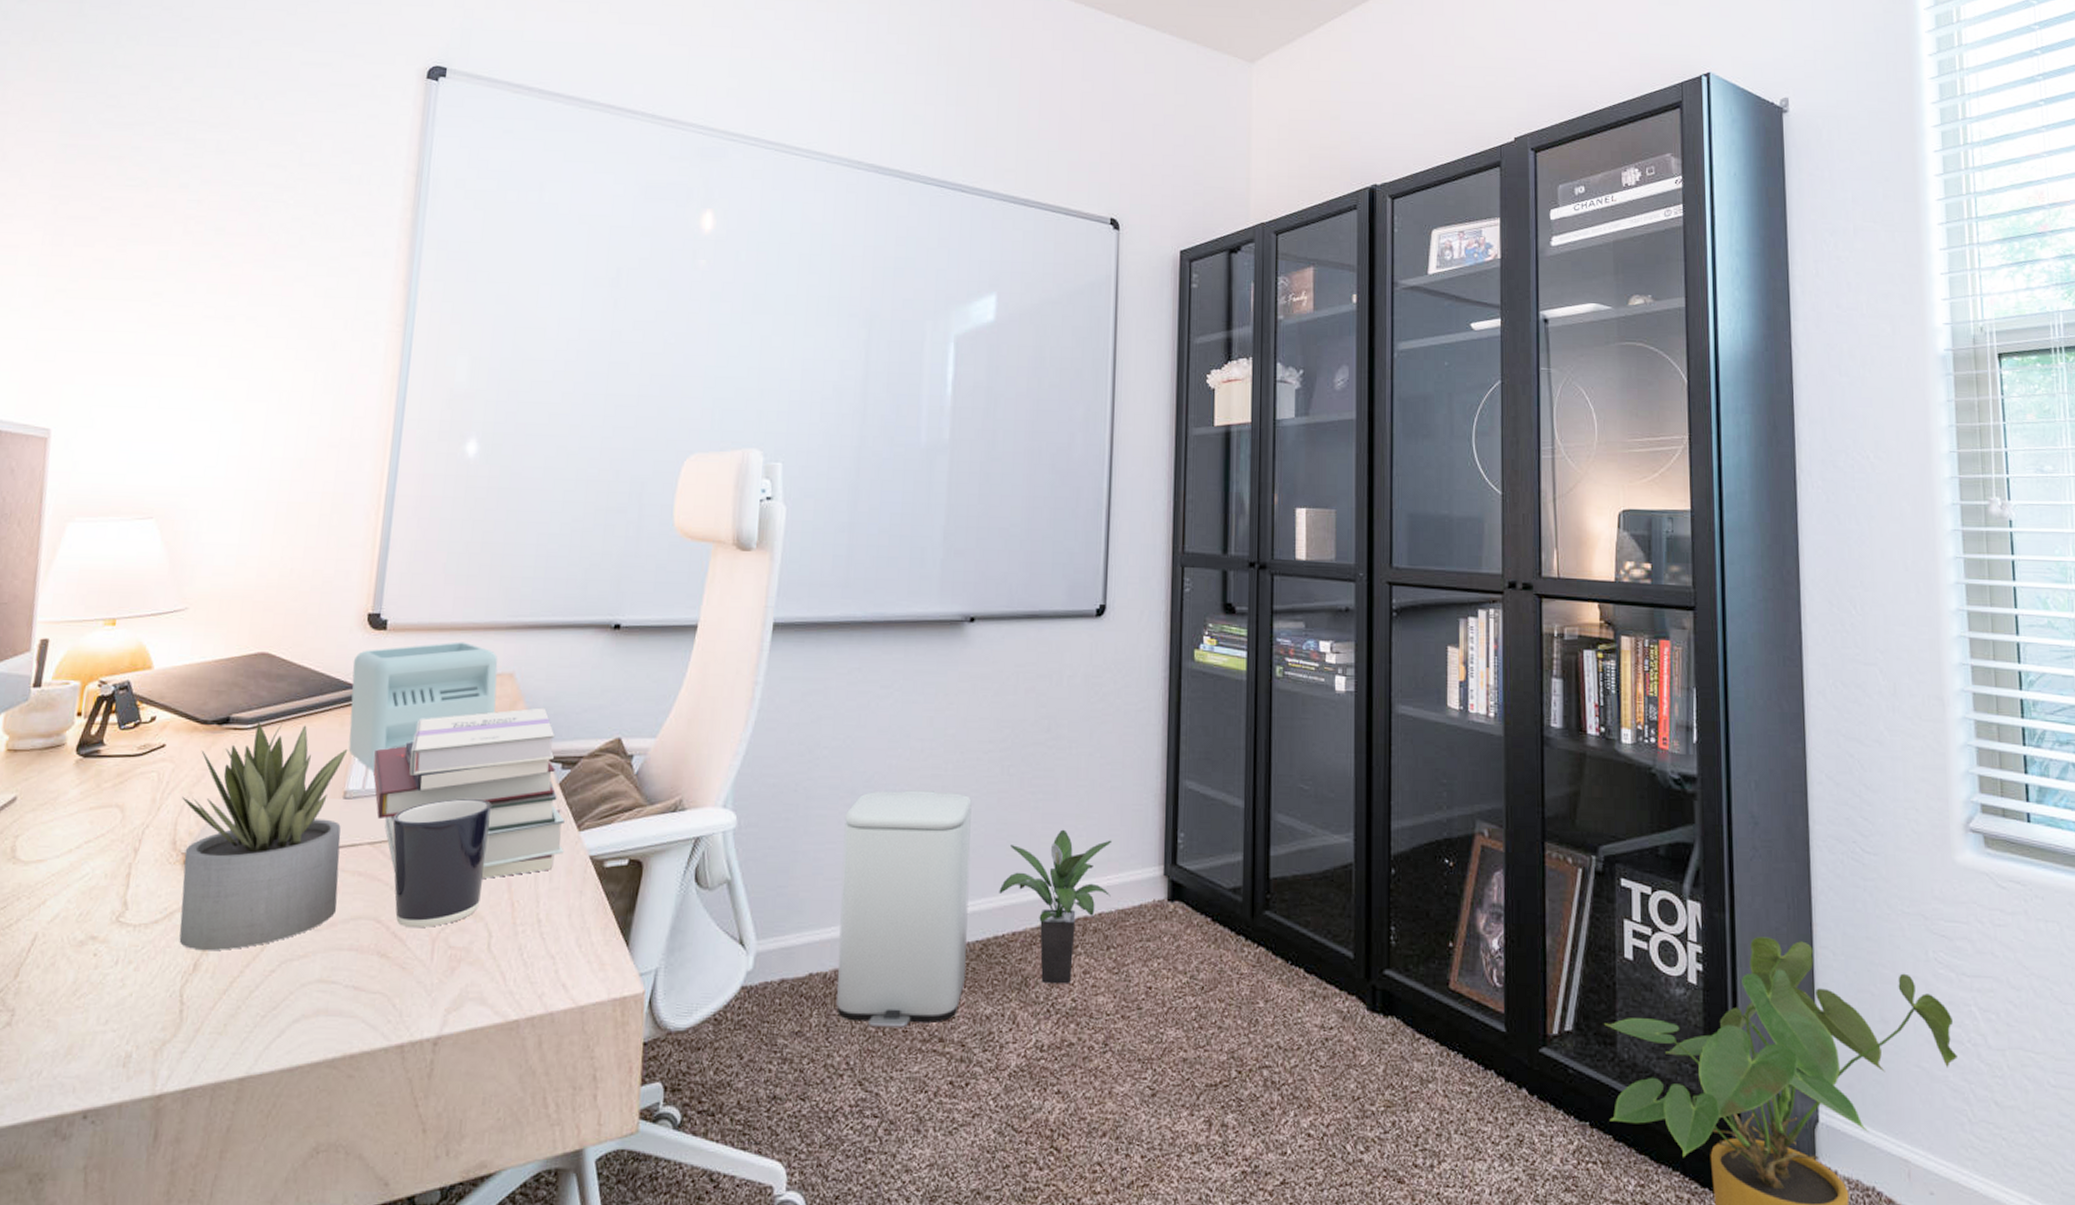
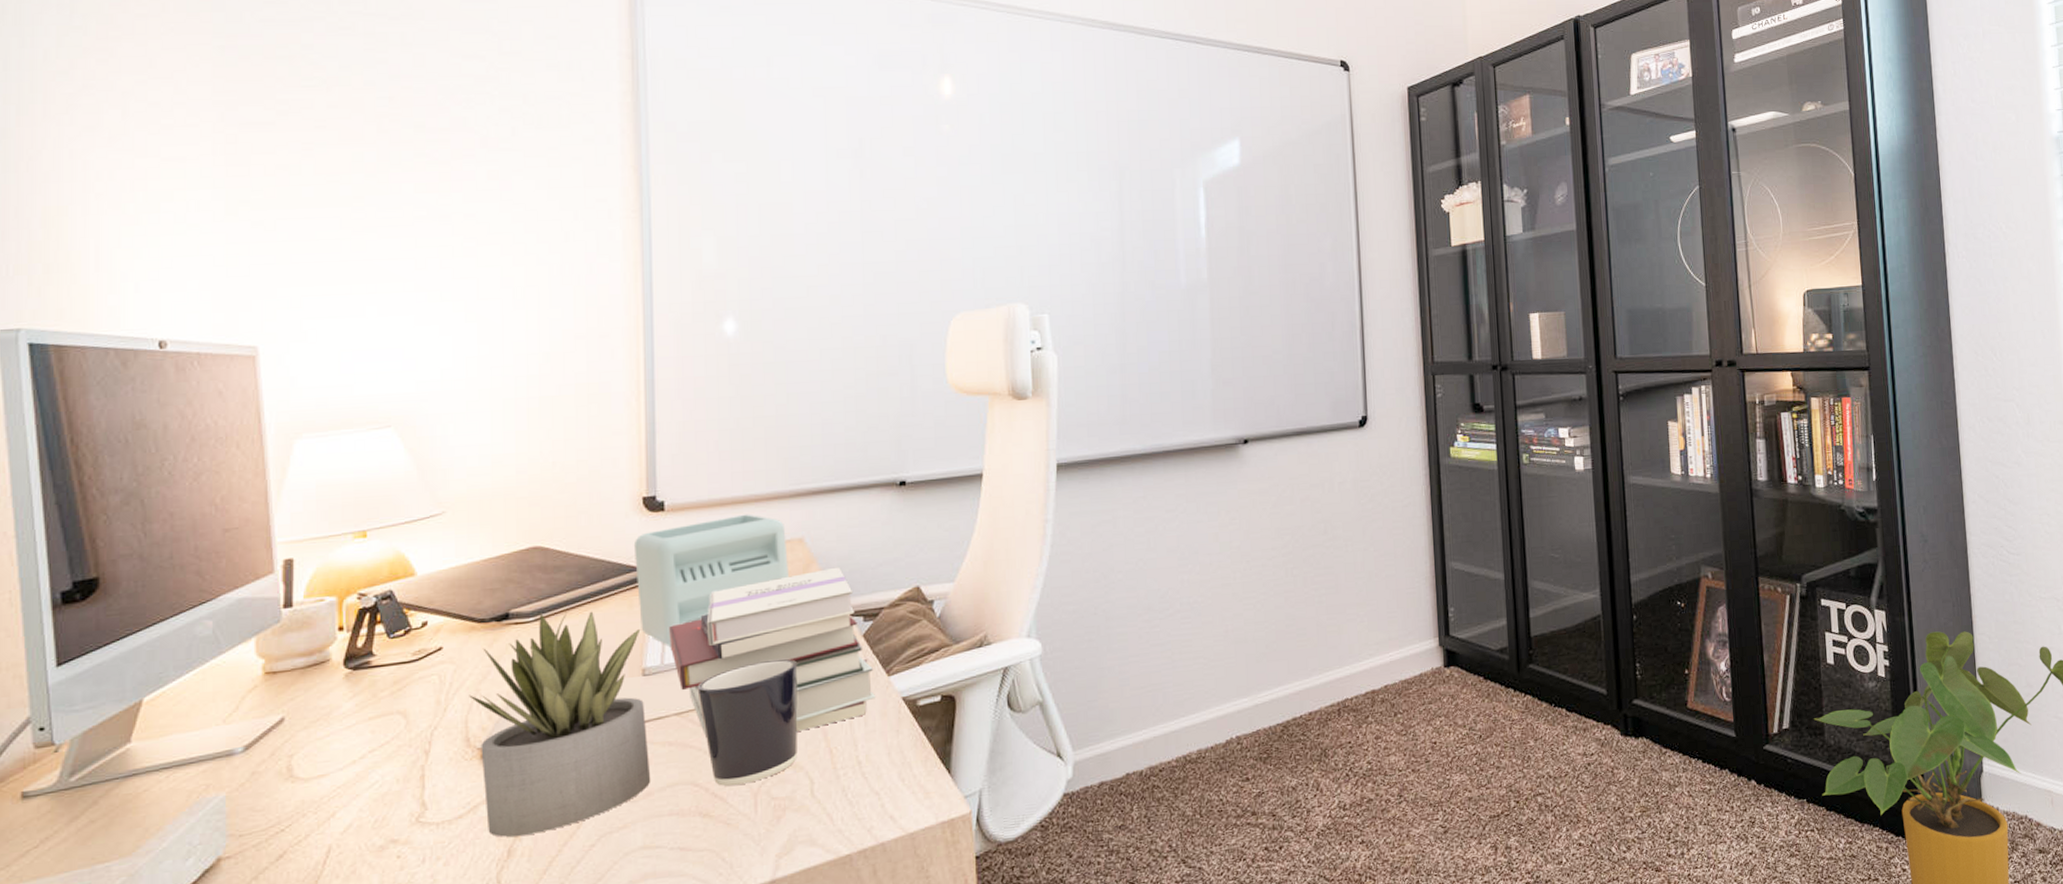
pedal bin: present [836,790,972,1029] -> none [1145,598,1271,813]
potted plant: present [999,829,1113,984] -> none [1293,617,1394,752]

